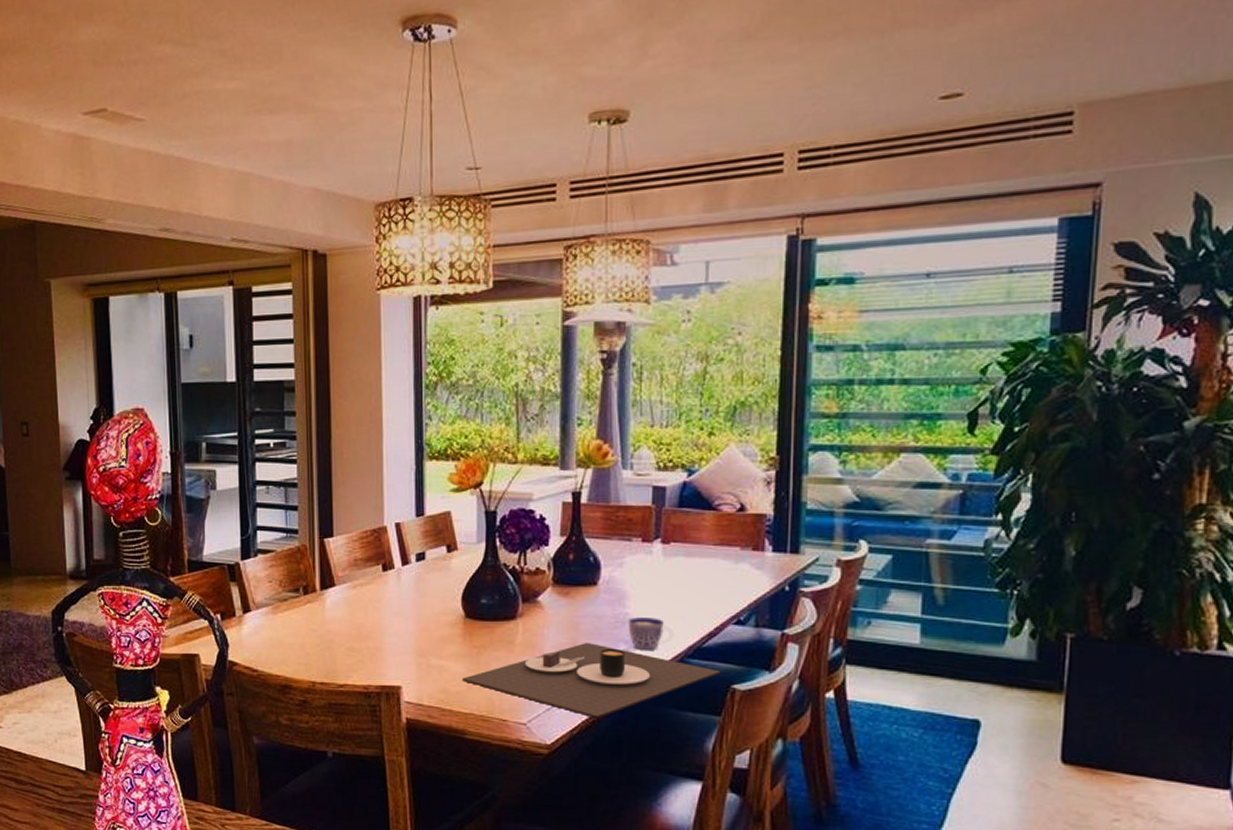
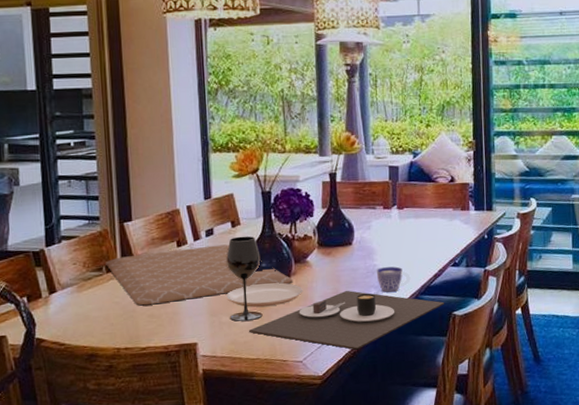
placemat: none [303,572,518,636] -> present [106,244,292,306]
plate: none [437,623,531,652] -> present [226,282,303,307]
wineglass: none [438,564,480,667] -> present [225,236,263,321]

